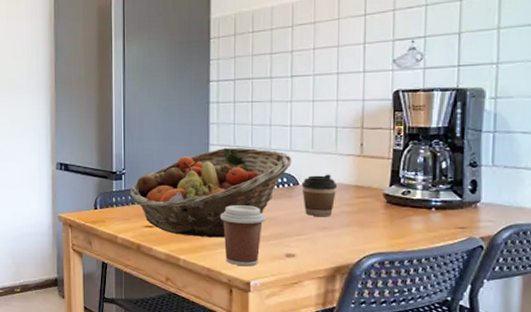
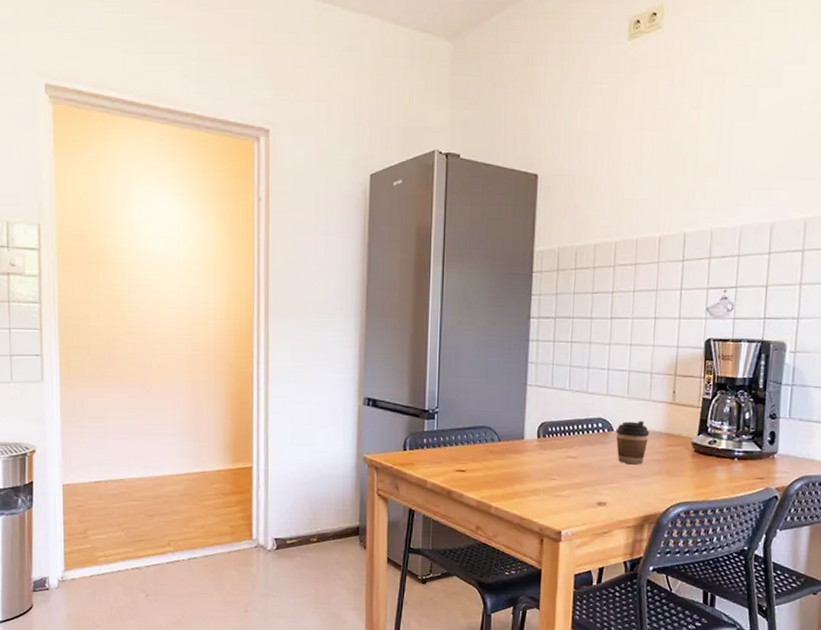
fruit basket: present [129,147,292,238] -> none [441,389,608,485]
coffee cup: present [220,205,265,266] -> none [535,450,579,515]

